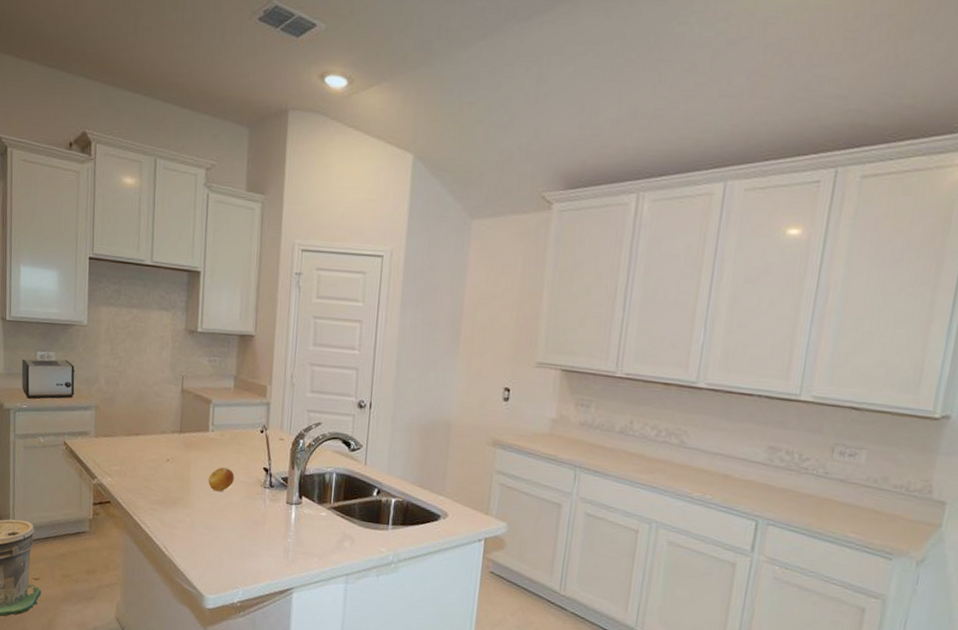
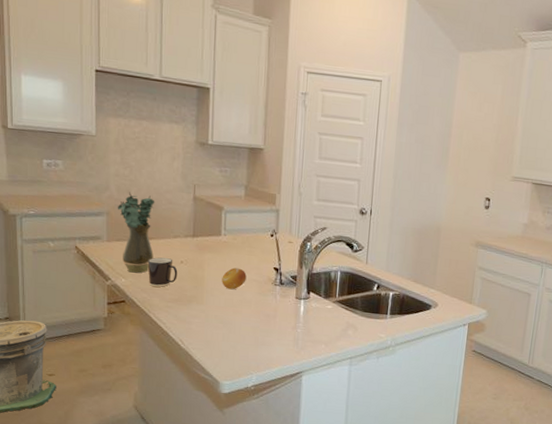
toaster: present [21,359,75,399] -> none [26,166,85,206]
vase: none [105,384,143,472] -> present [117,192,155,273]
mug: none [133,454,164,488] -> present [147,257,178,287]

